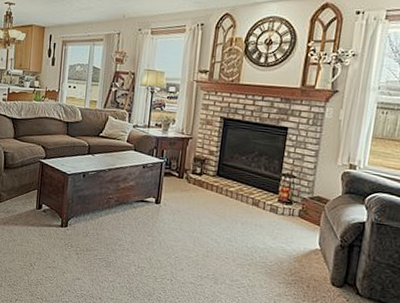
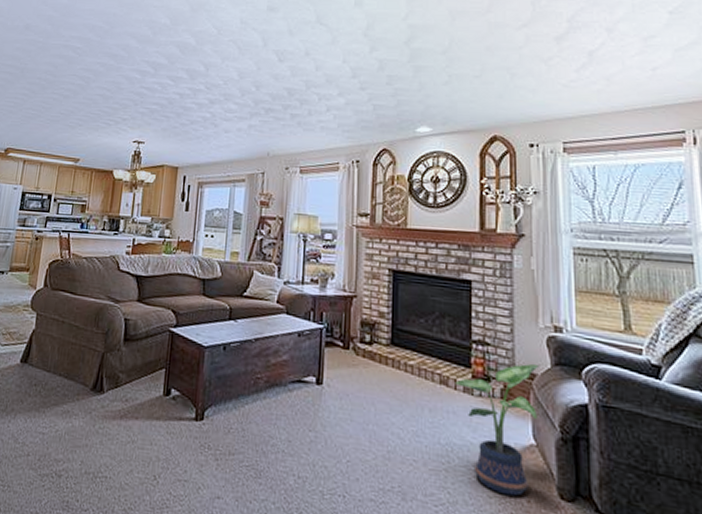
potted plant: none [264,192,333,283] -> present [455,363,540,497]

